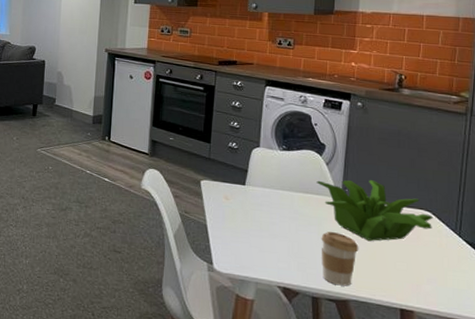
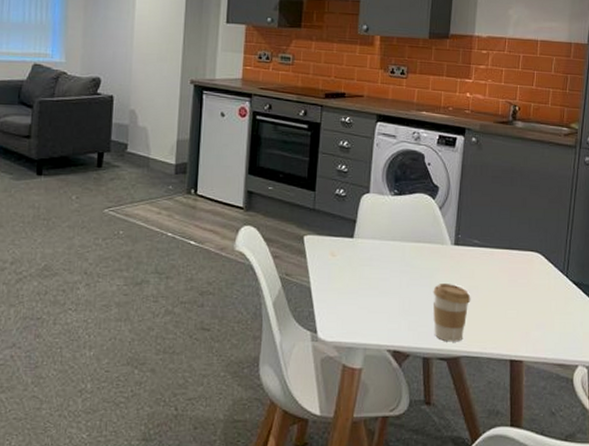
plant: present [316,179,434,241] -> none [429,222,543,290]

